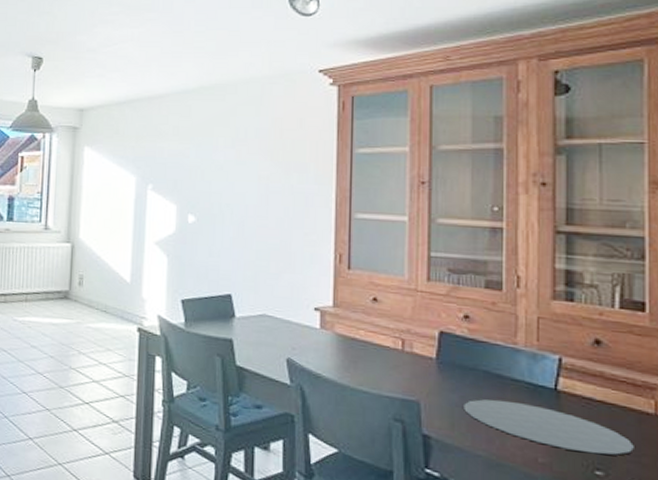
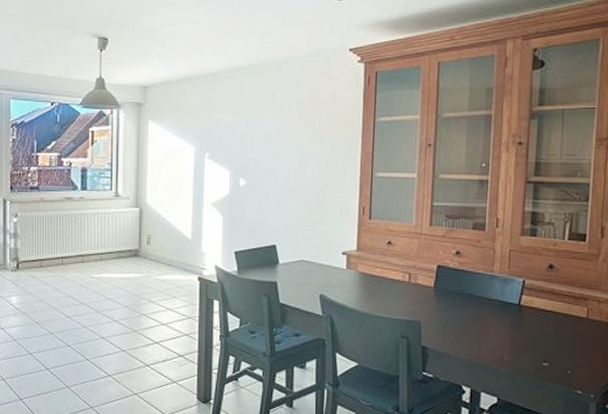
placemat: present [464,399,634,456] -> none [452,315,571,351]

